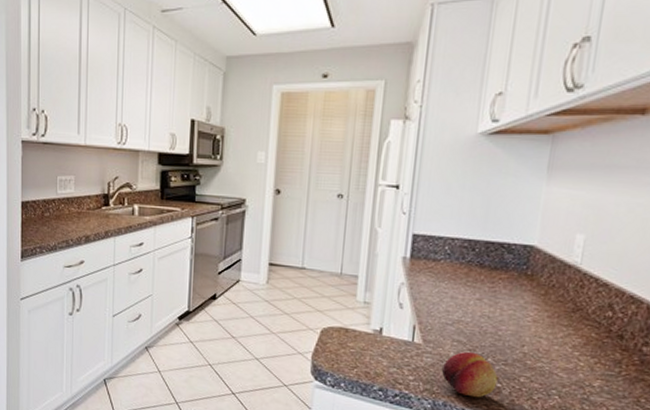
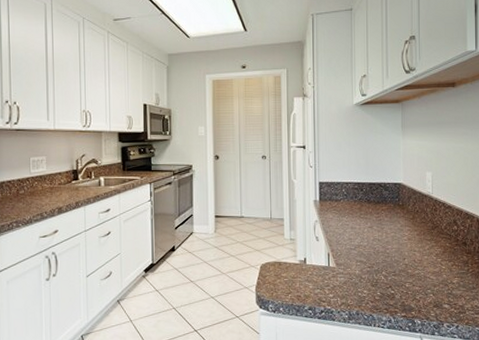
fruit: present [442,351,498,398] -> none [352,268,391,305]

